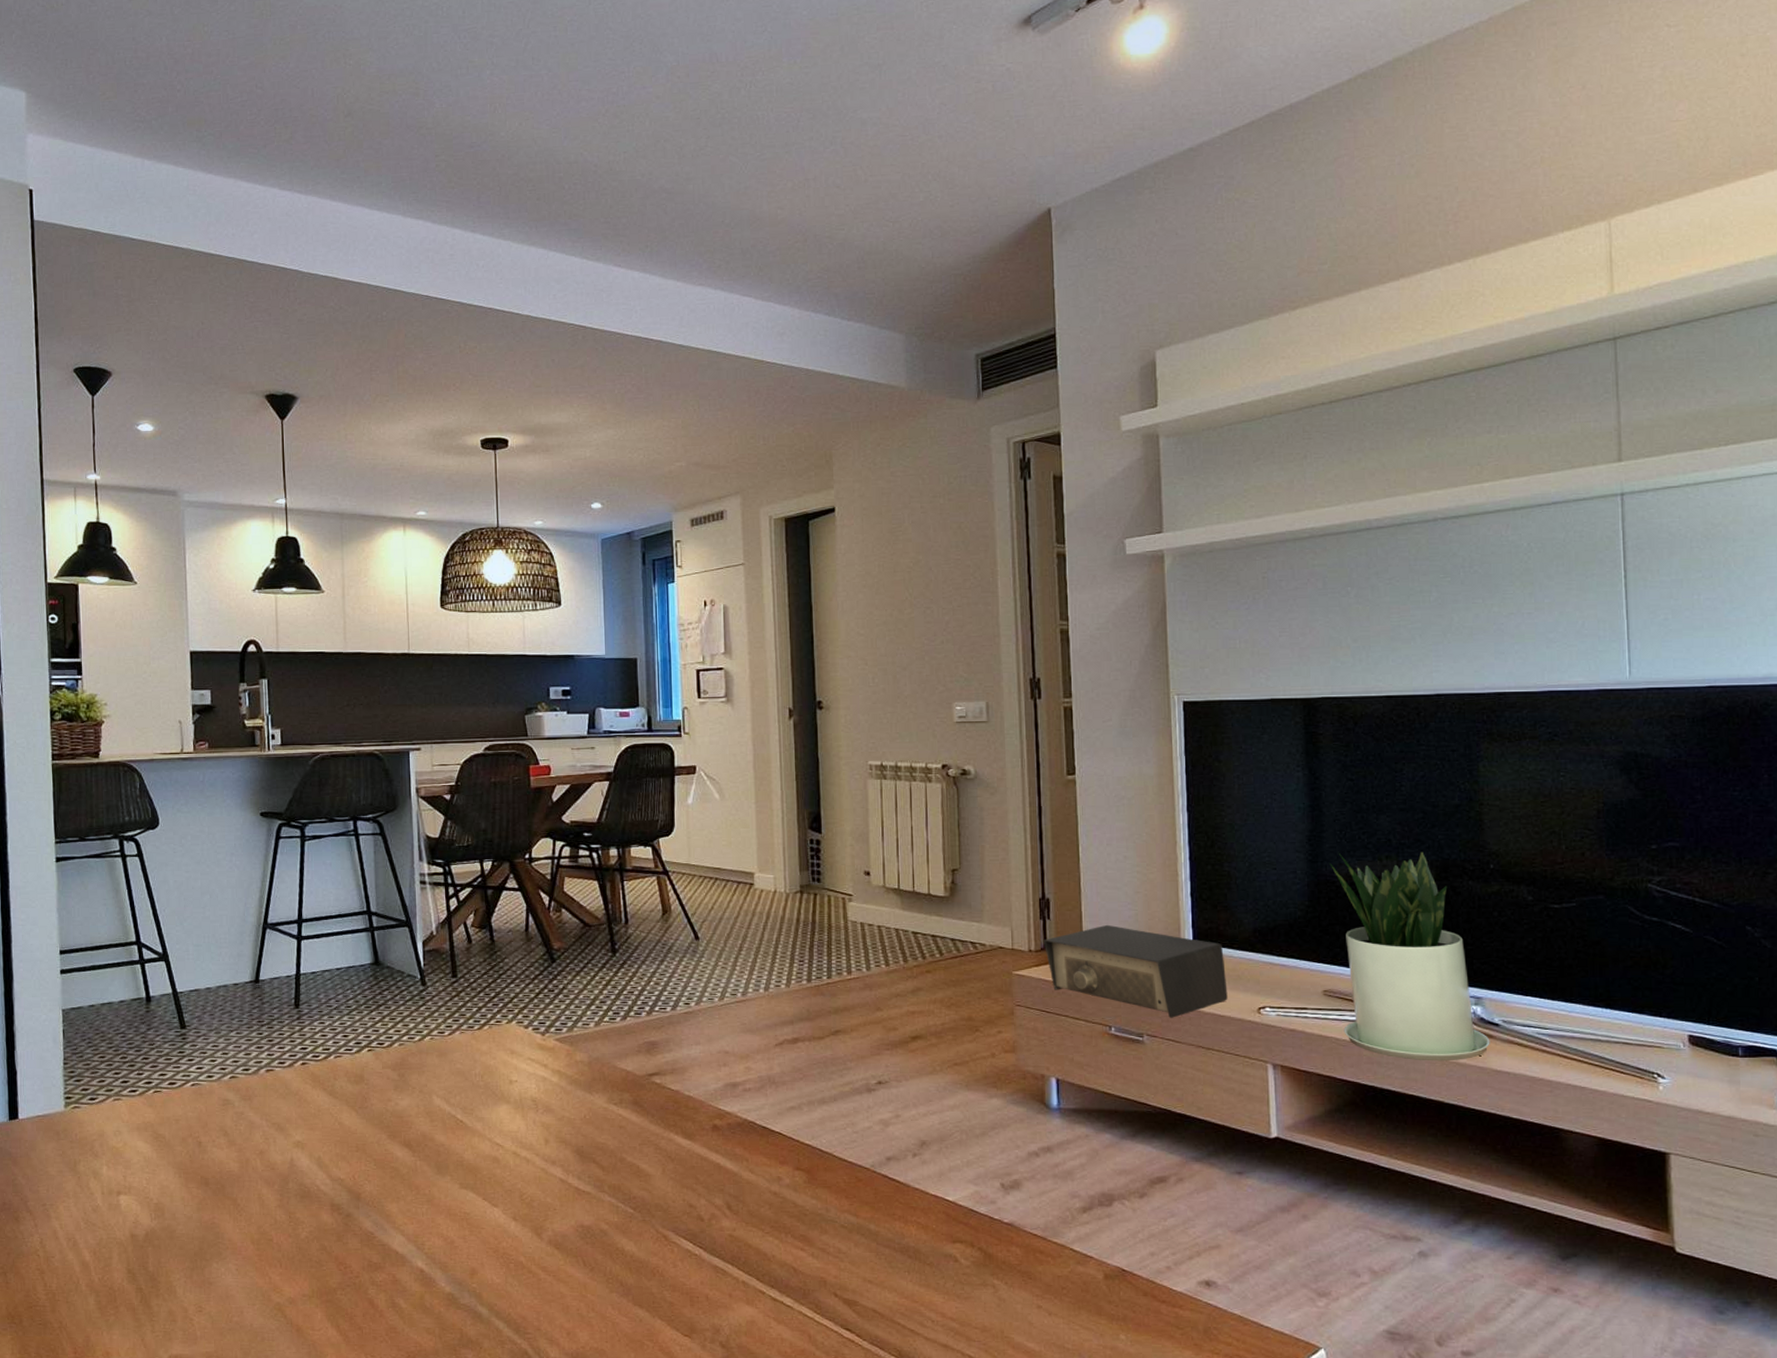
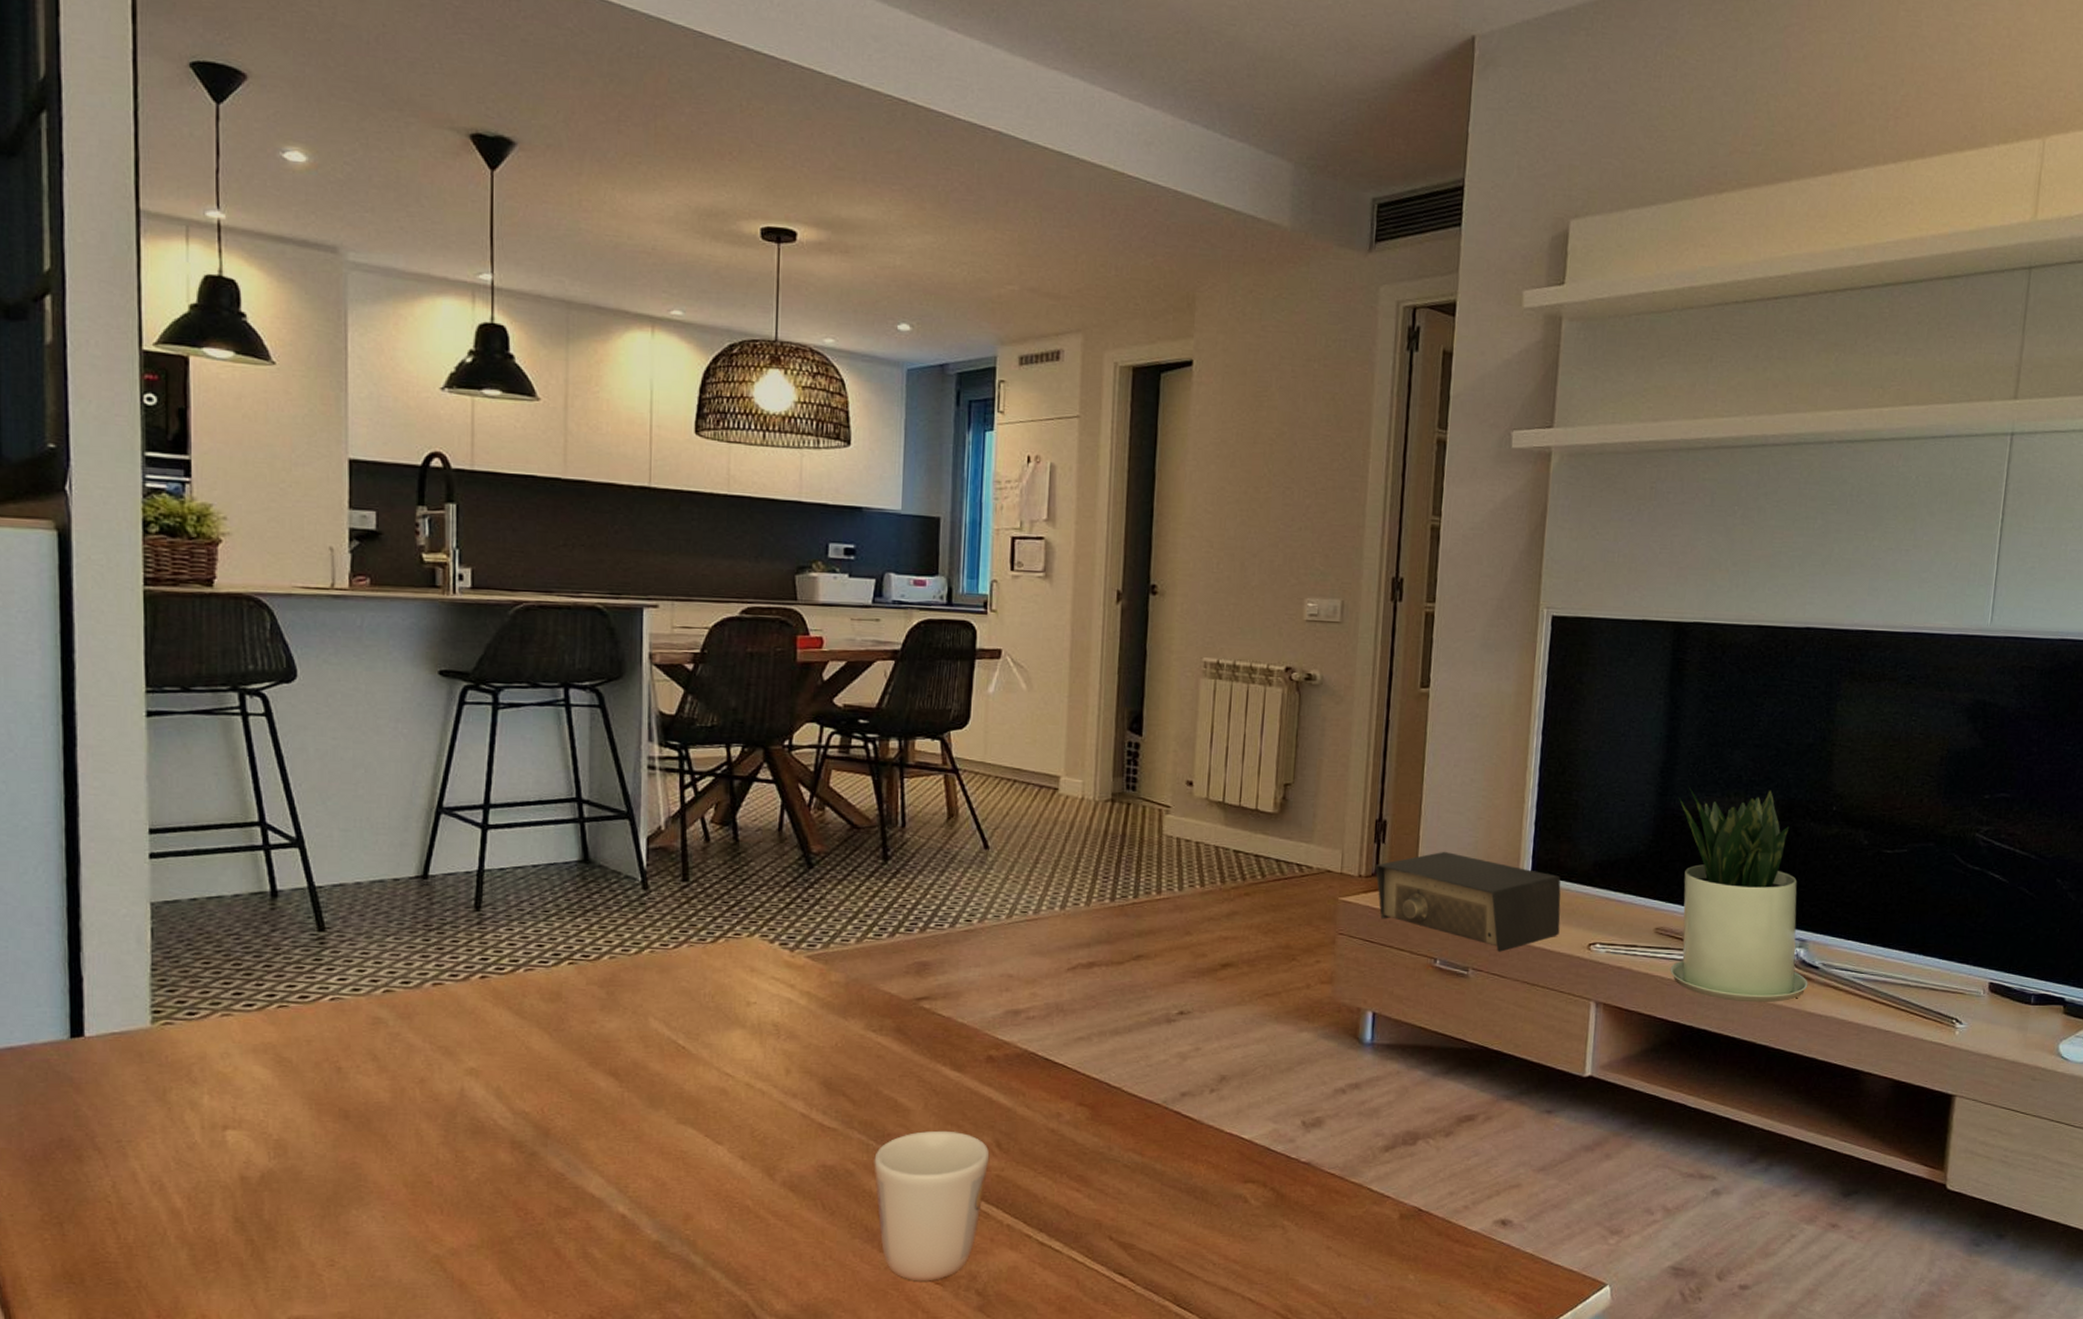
mug: none [623,1193,722,1334] -> present [874,1130,990,1281]

